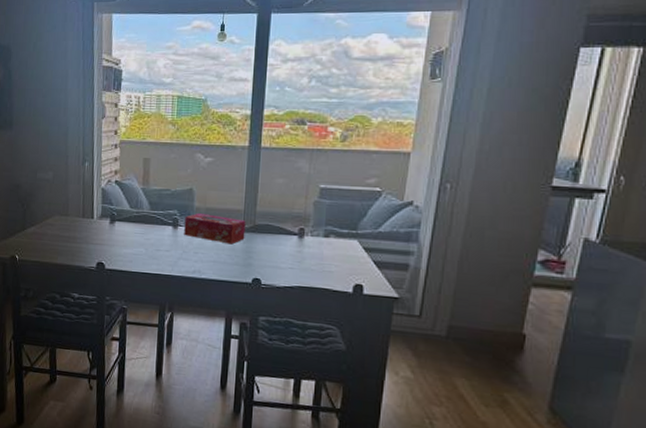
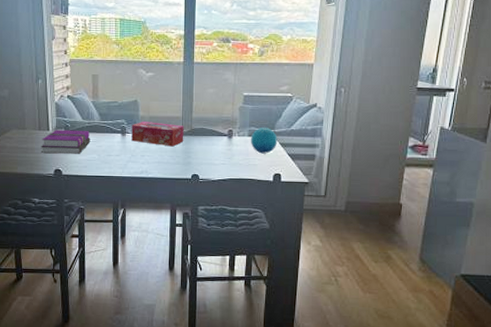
hardback book: none [83,218,138,247] -> present [40,129,91,154]
decorative orb: none [325,227,361,260] -> present [250,128,278,154]

